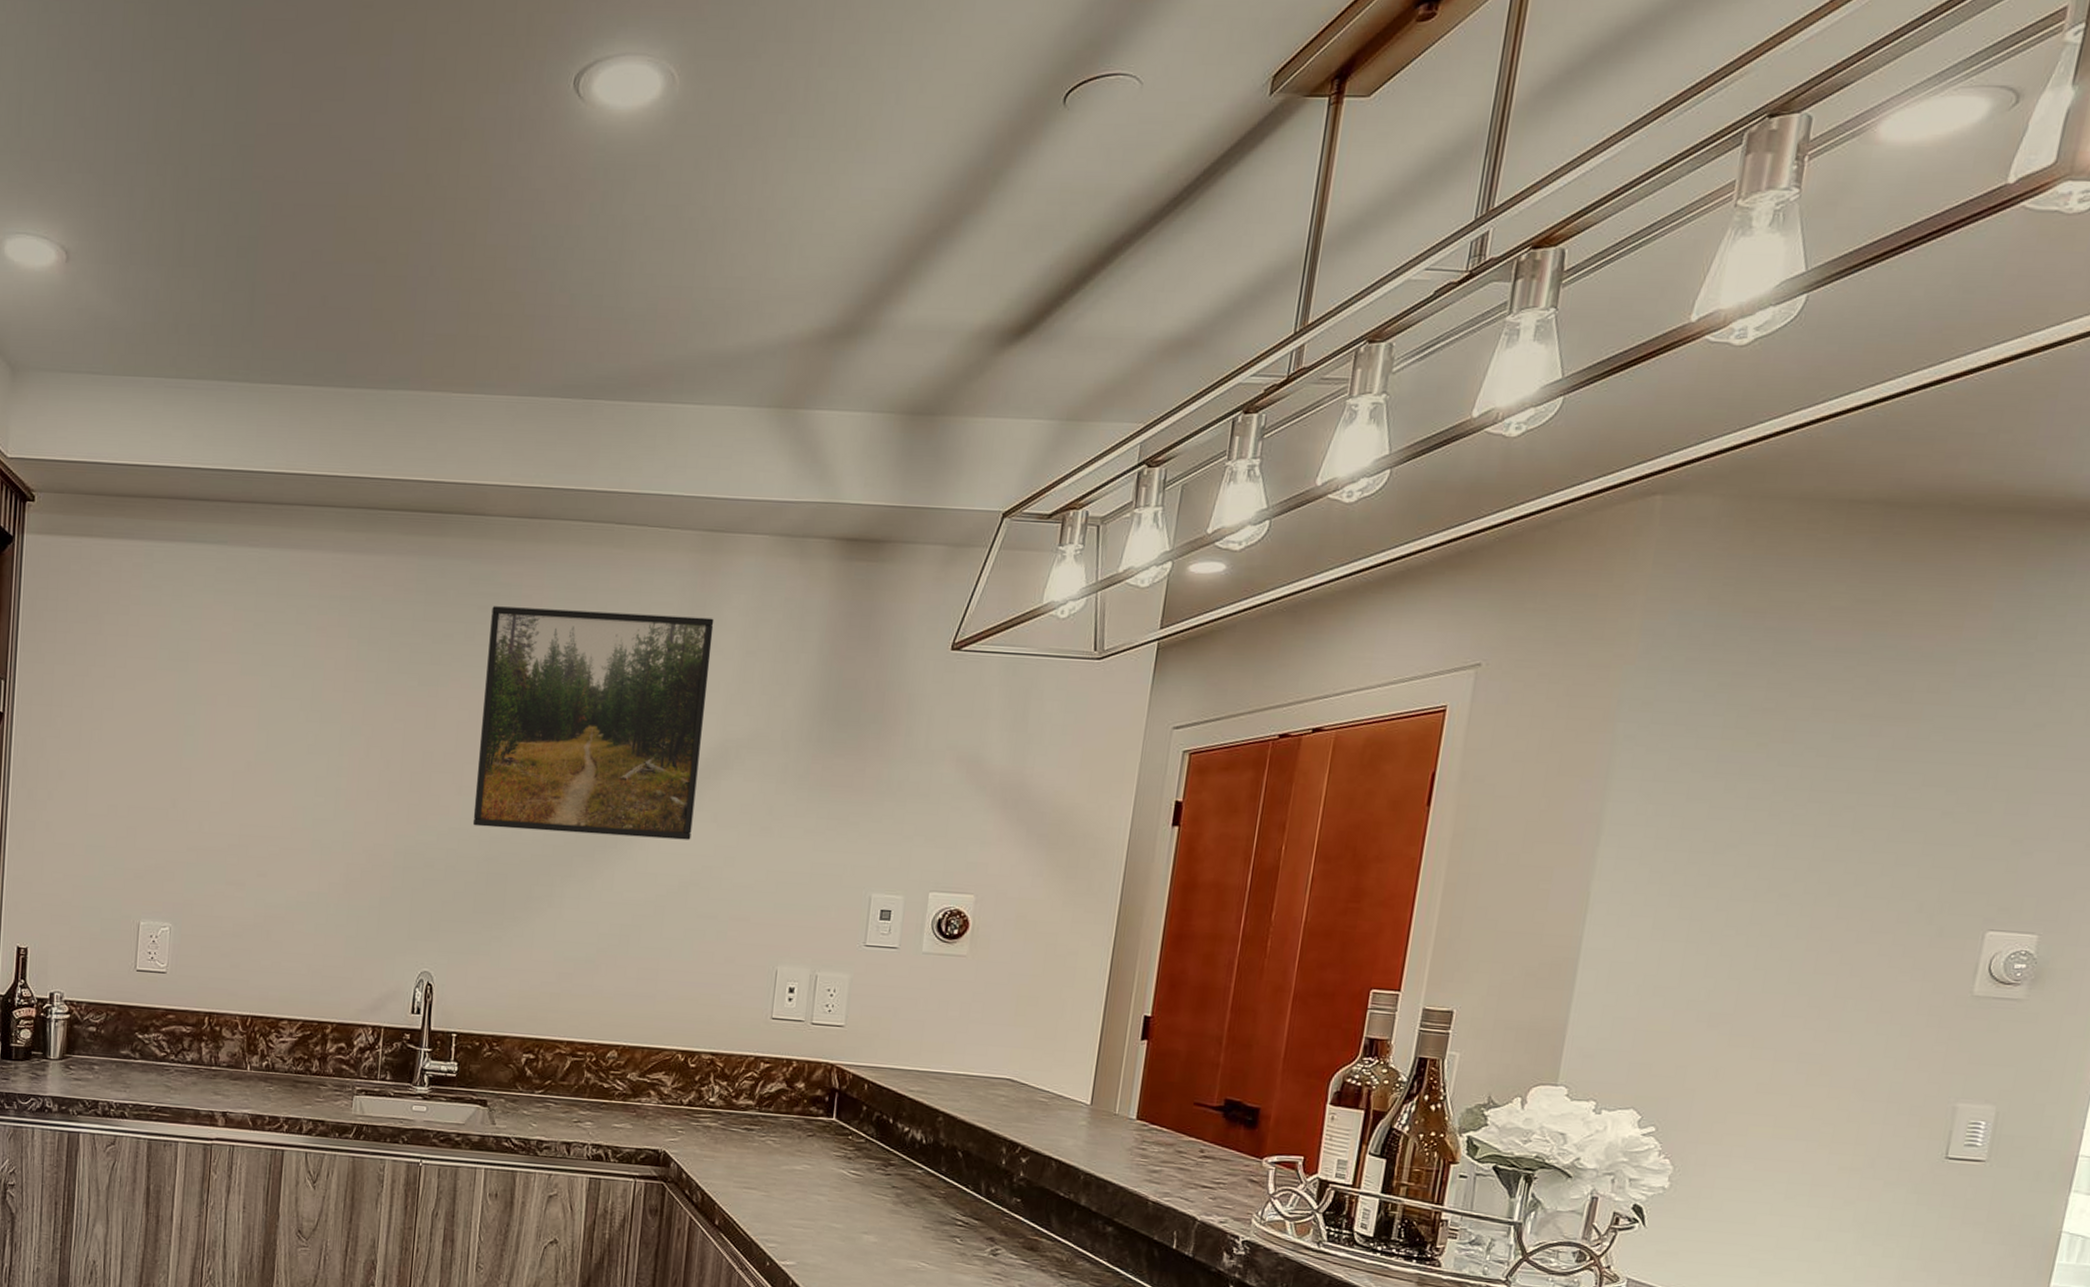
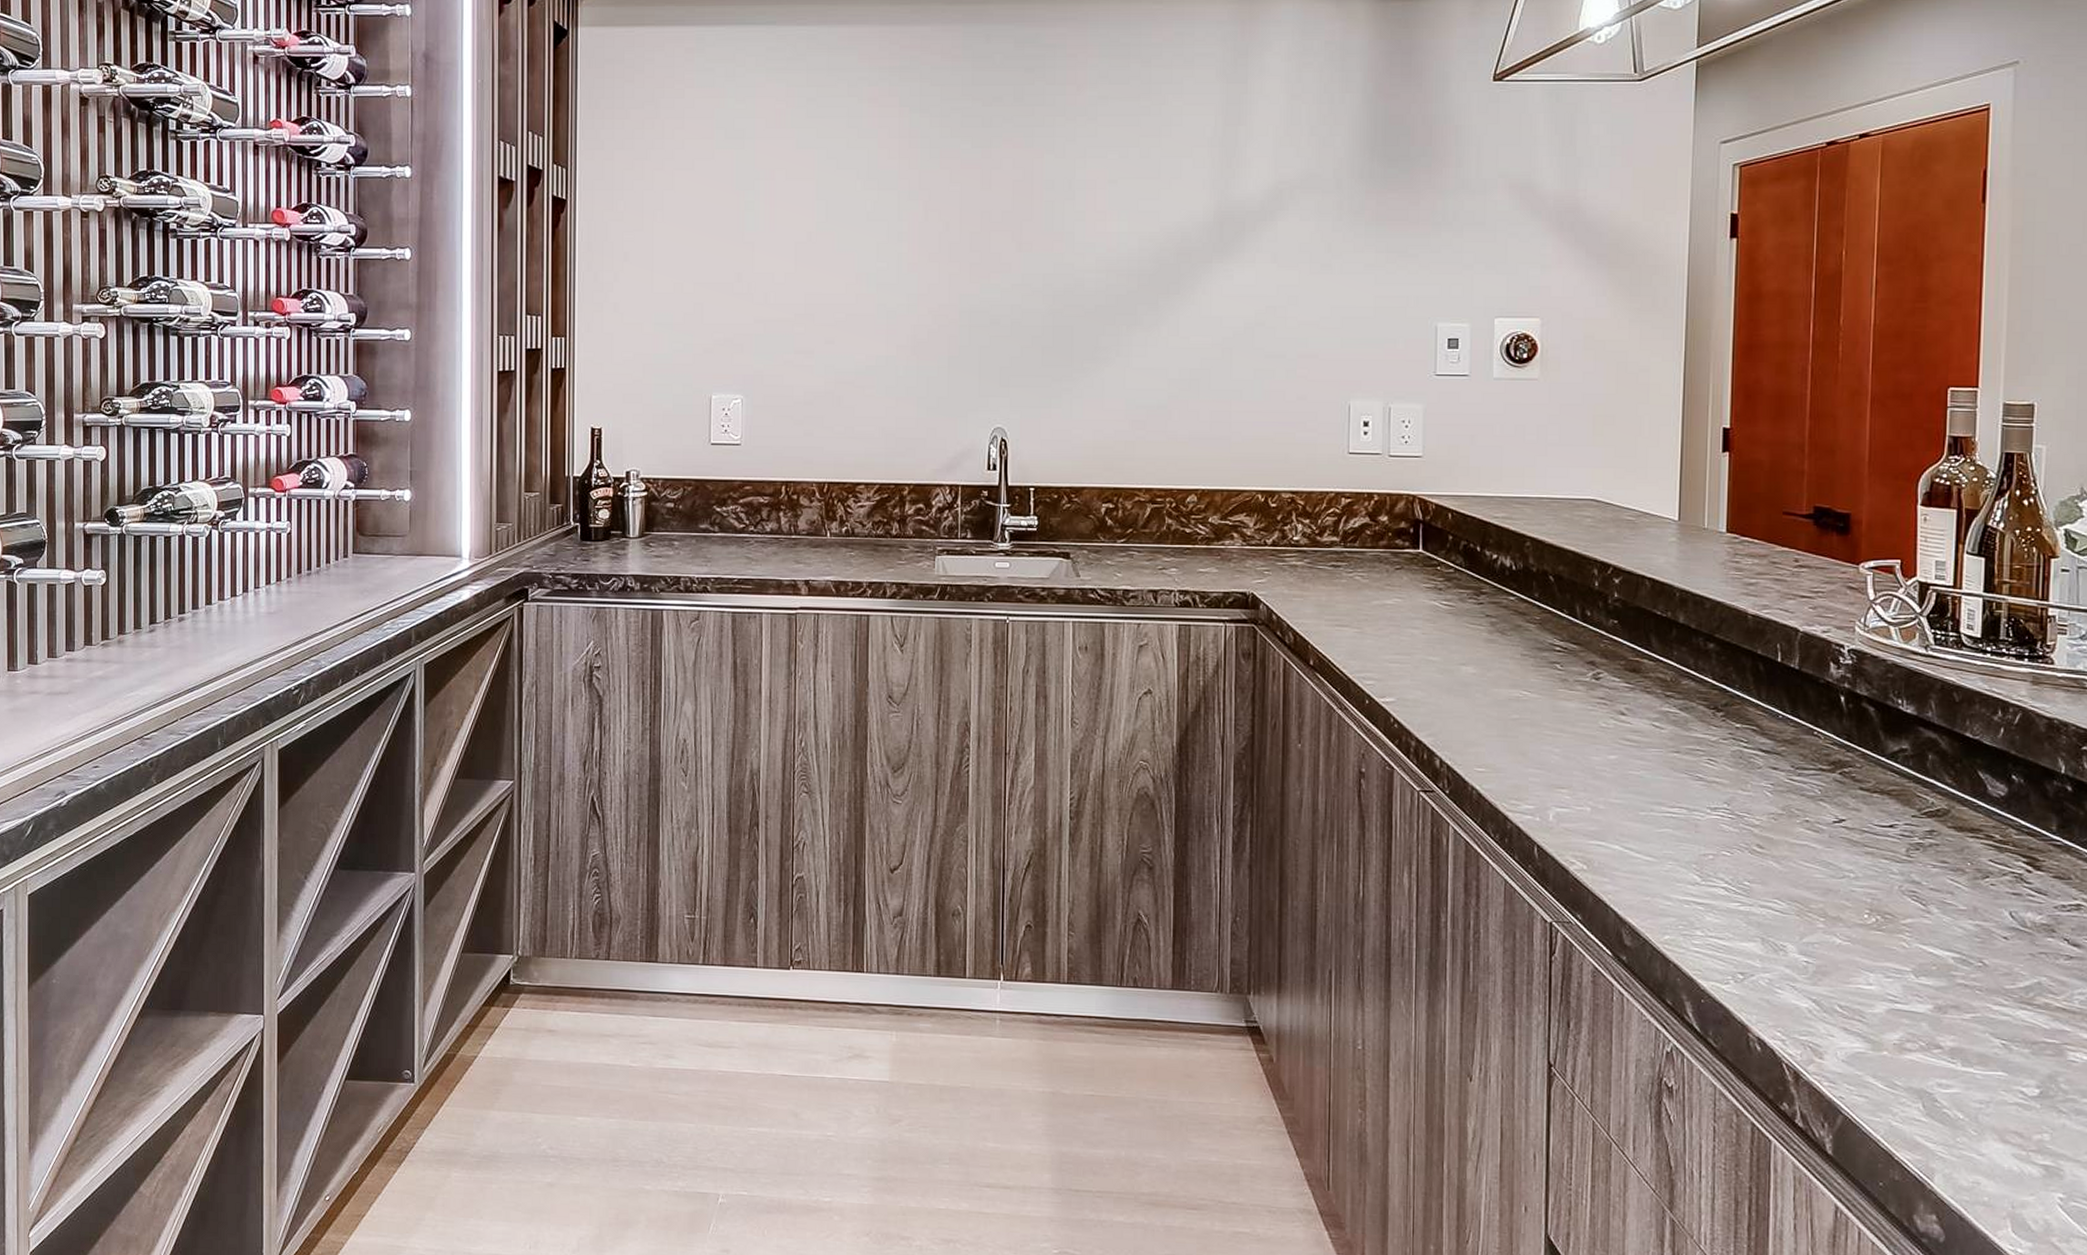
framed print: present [472,606,714,840] -> none [1035,65,1257,282]

